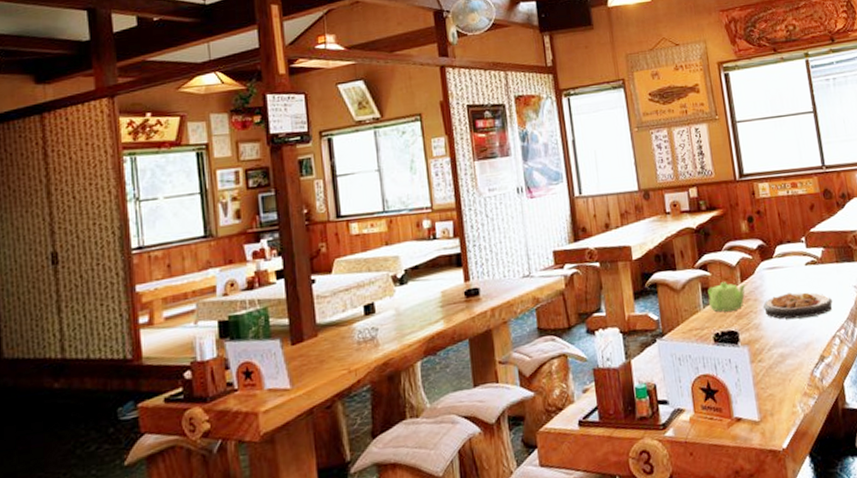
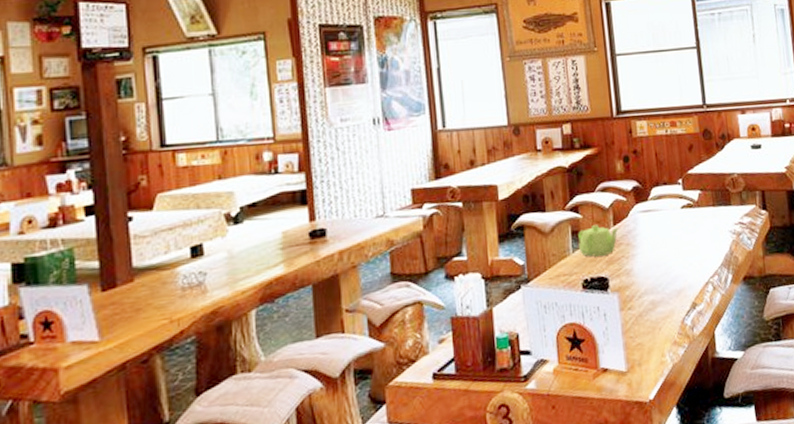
plate: present [762,292,833,320] -> none [635,236,708,265]

